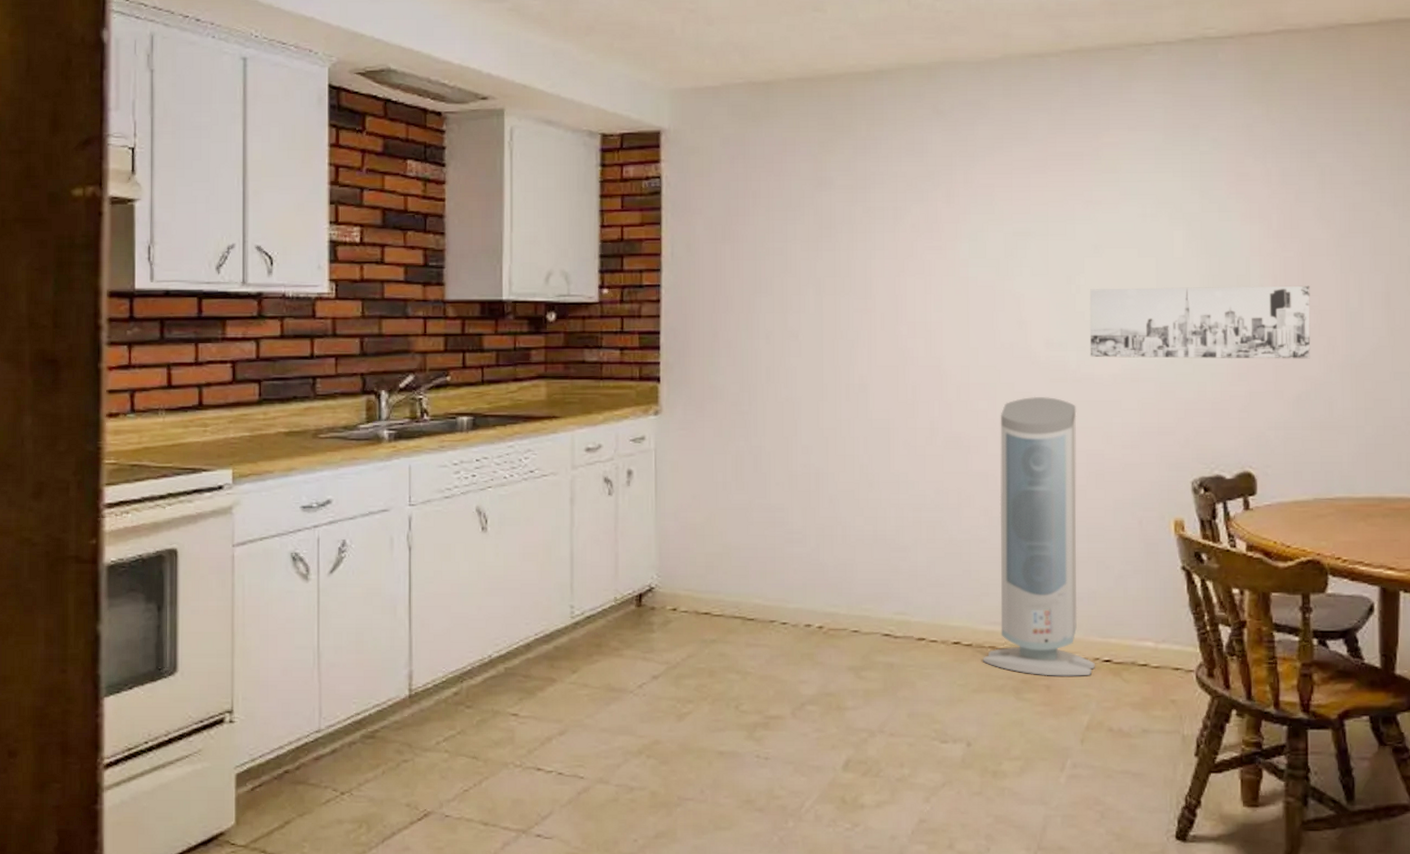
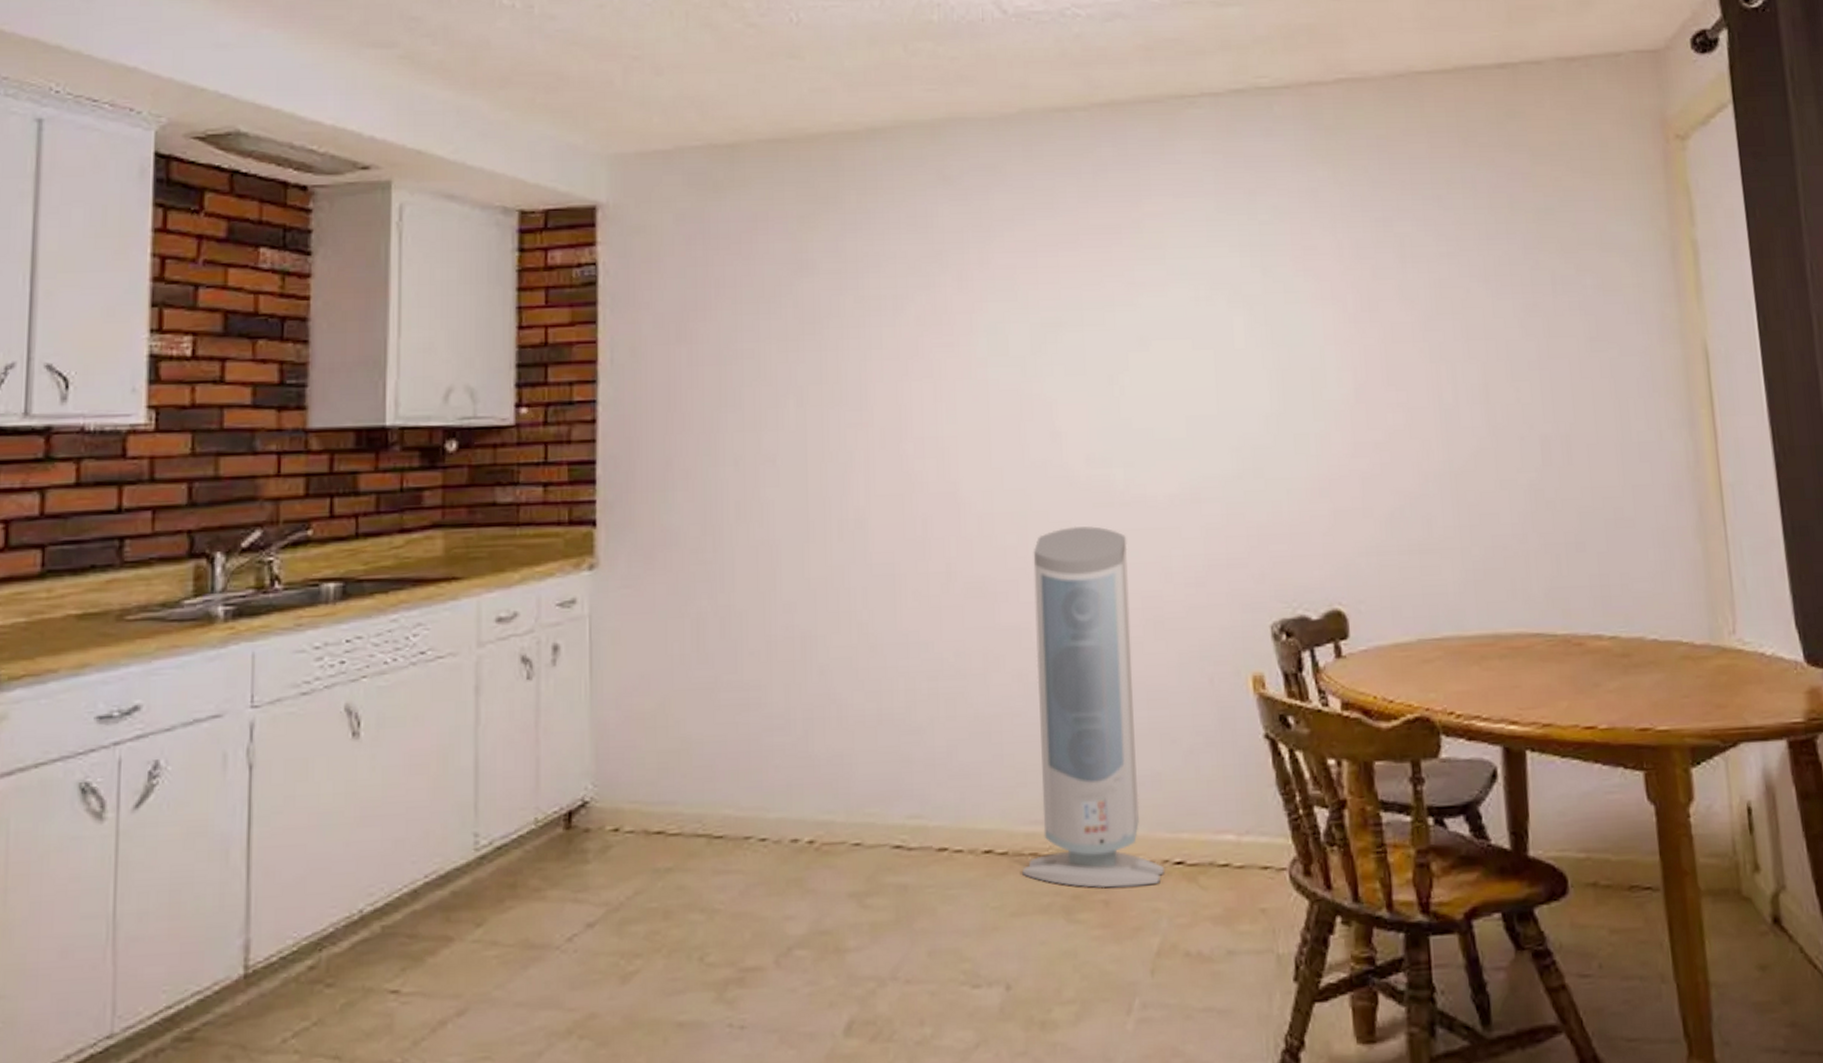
wall art: present [1089,285,1311,359] -> none [1137,378,1402,475]

